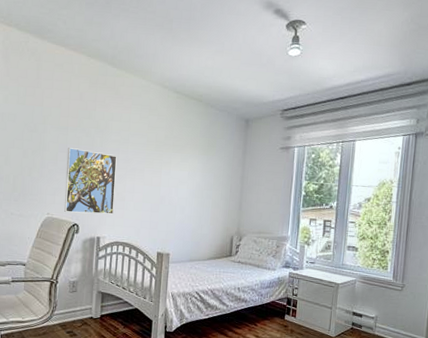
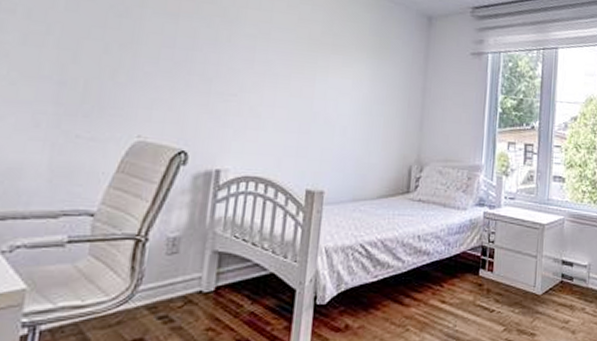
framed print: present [64,148,117,215] -> none [166,42,252,137]

